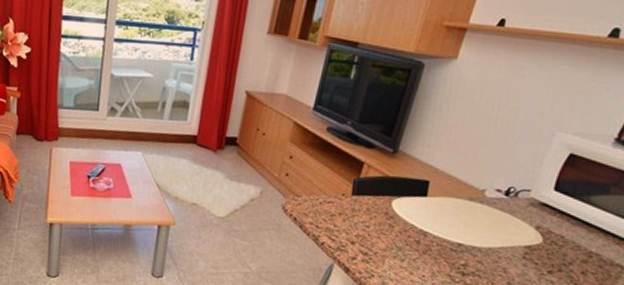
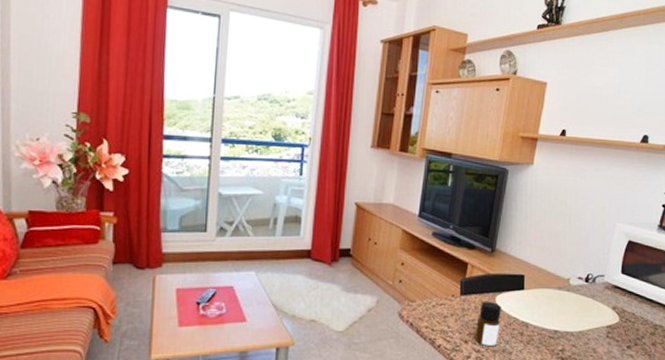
bottle: none [363,203,398,251] -> present [475,301,501,346]

